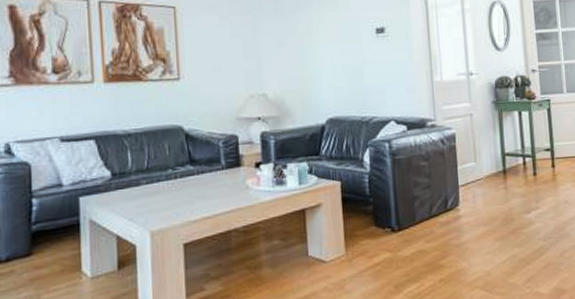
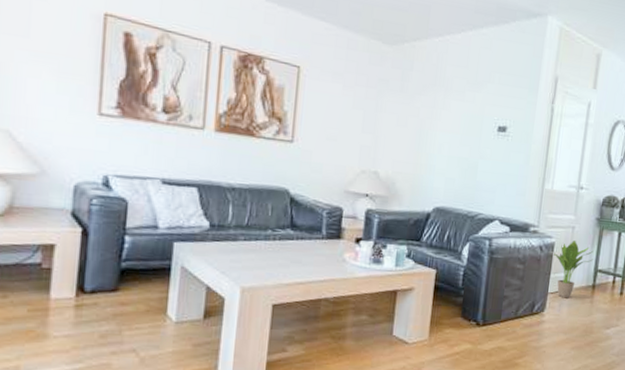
potted plant: none [456,128,499,189] -> present [553,241,594,299]

